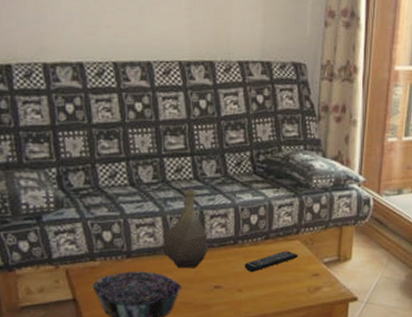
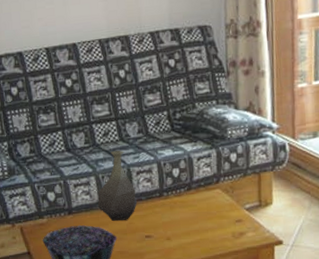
remote control: present [244,250,298,273] -> none [170,199,220,222]

